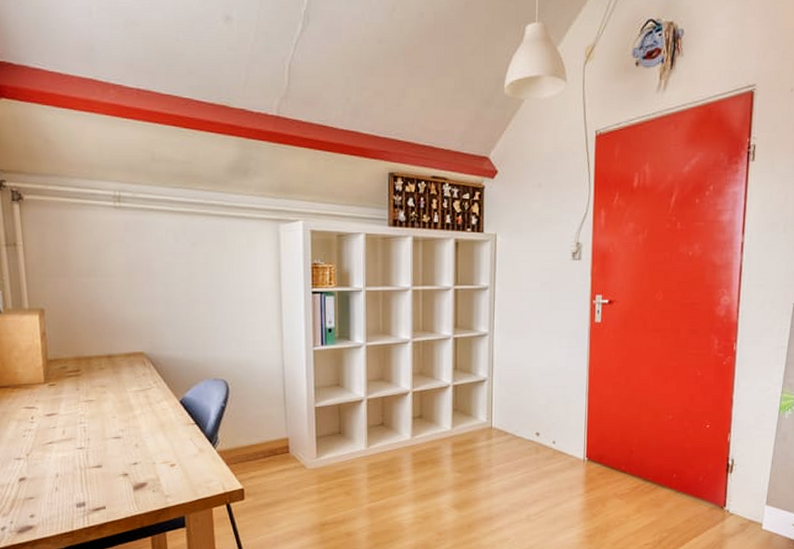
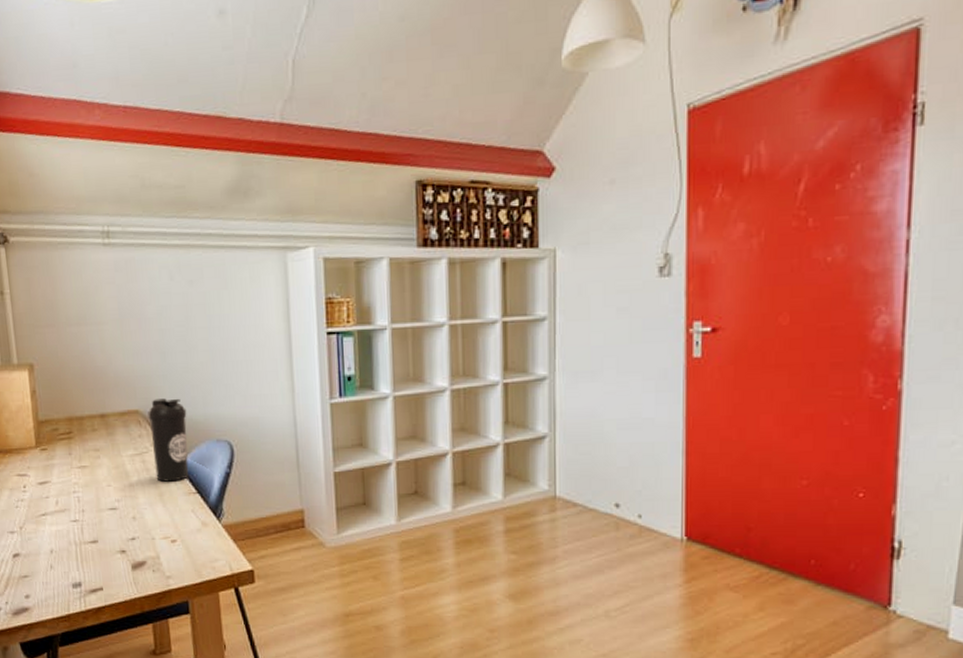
water bottle: none [152,343,188,414] -> present [148,398,189,482]

